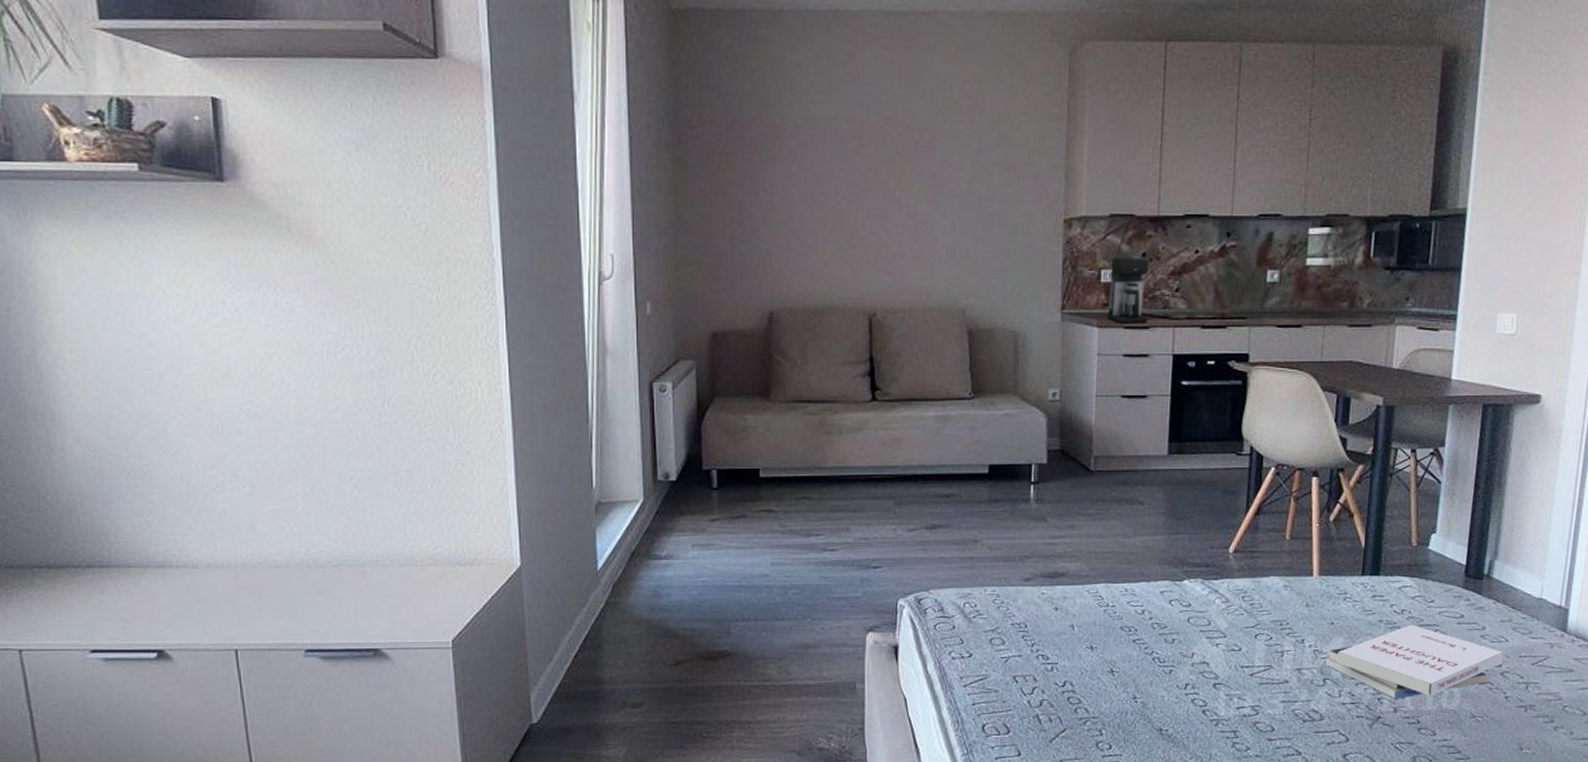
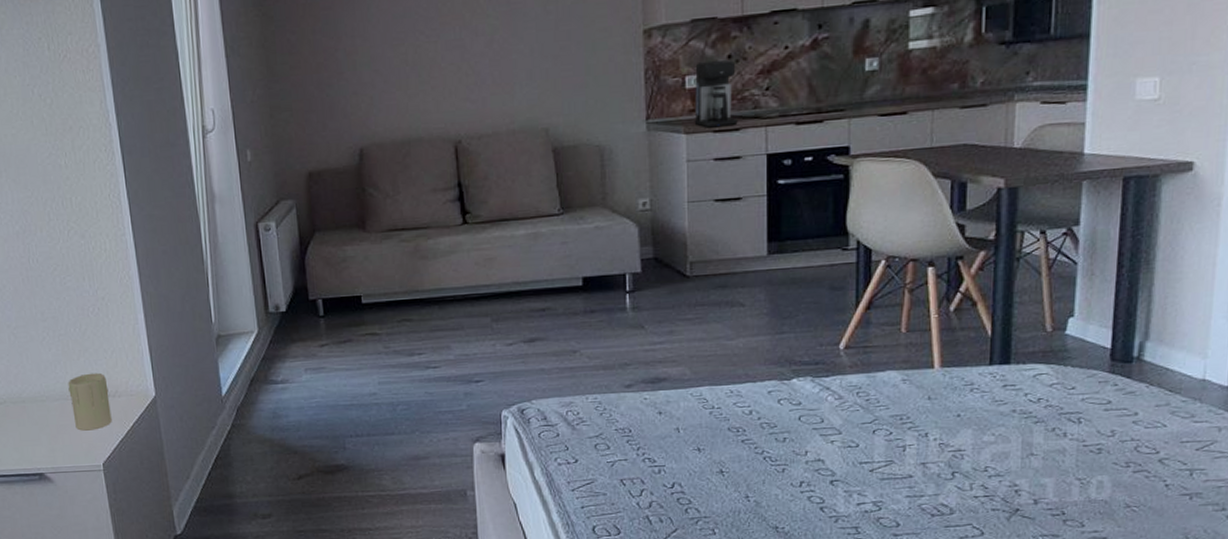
candle: none [418,536,467,602] -> present [68,372,112,431]
books: present [1325,624,1504,699] -> none [953,413,1161,491]

